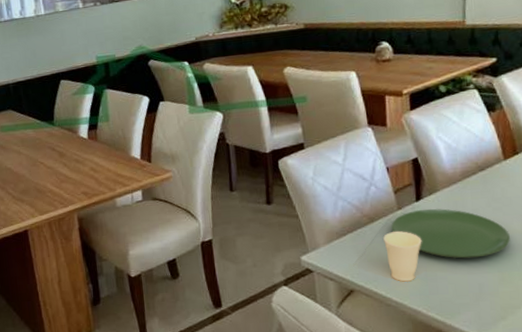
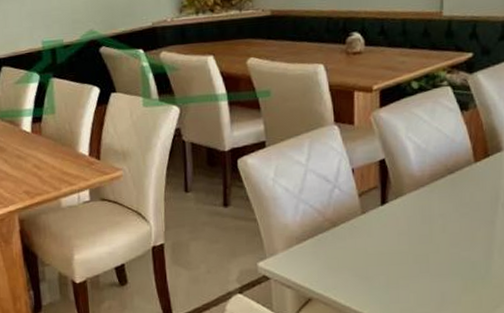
cup: present [383,231,422,282] -> none [345,237,385,290]
plate: present [391,209,510,259] -> none [354,213,476,267]

